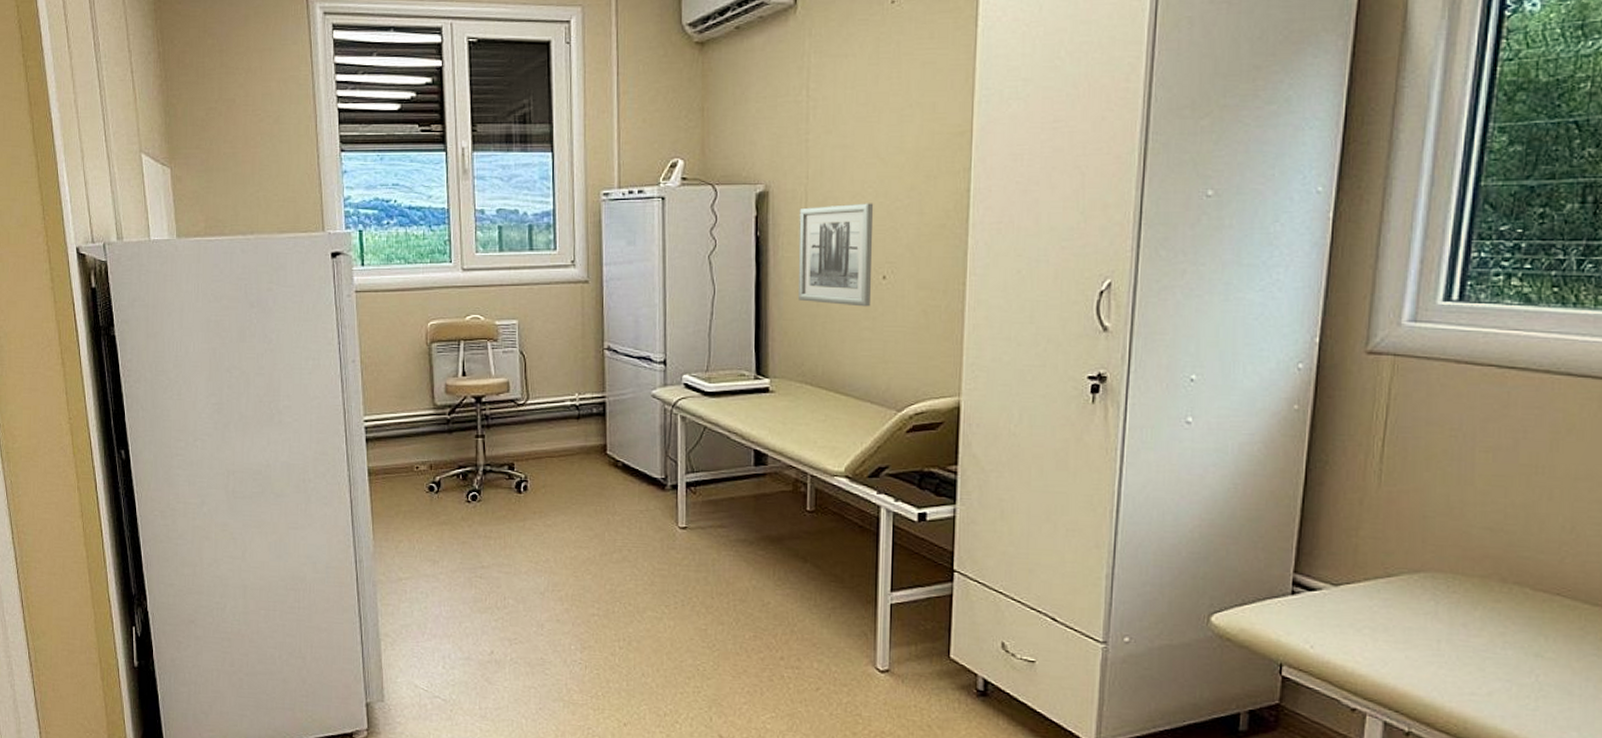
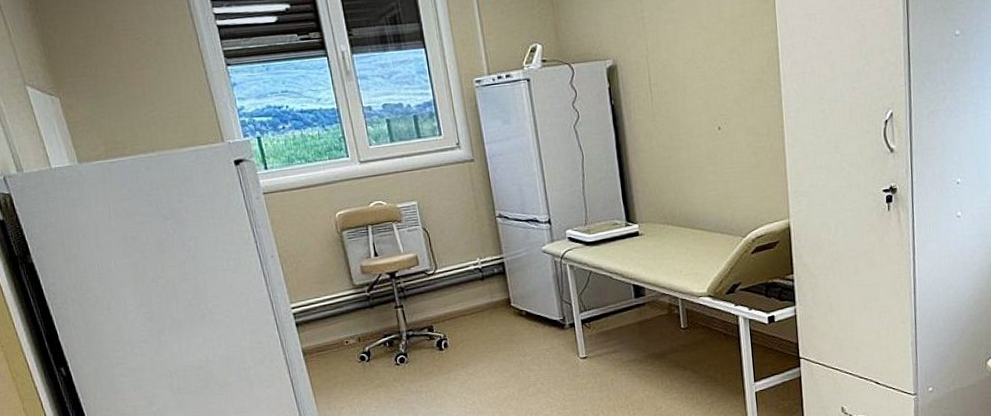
wall art: present [798,203,874,307] -> none [644,66,712,156]

